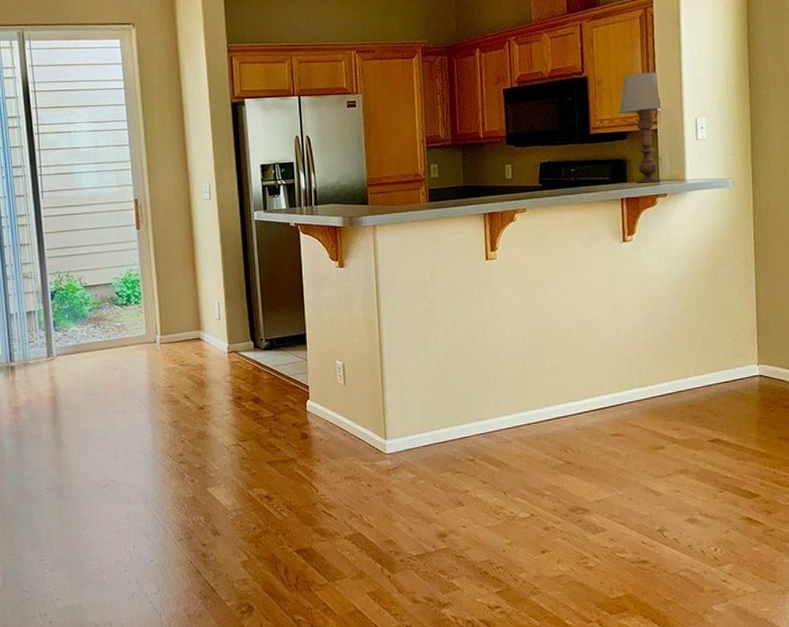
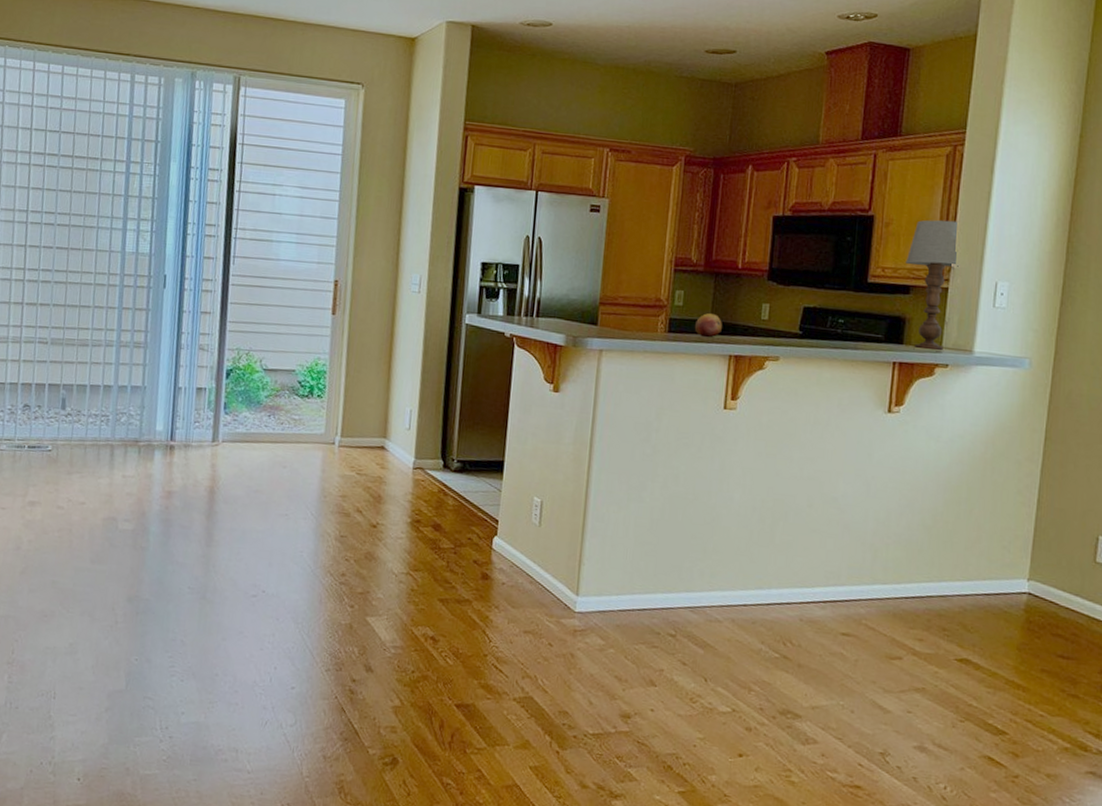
fruit: none [451,179,475,202] -> present [694,312,723,338]

